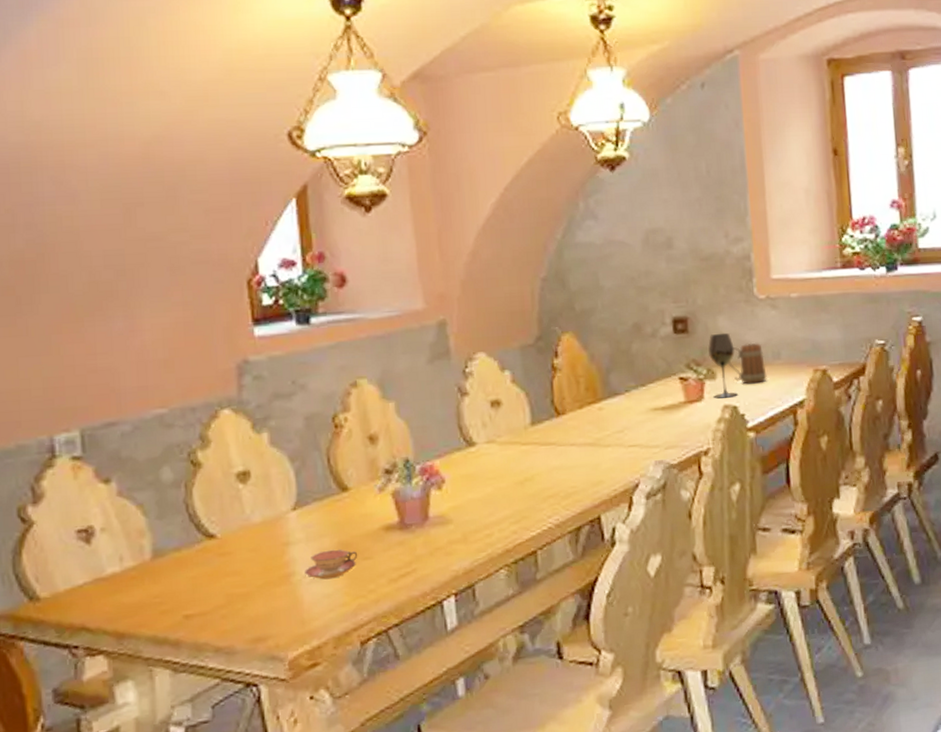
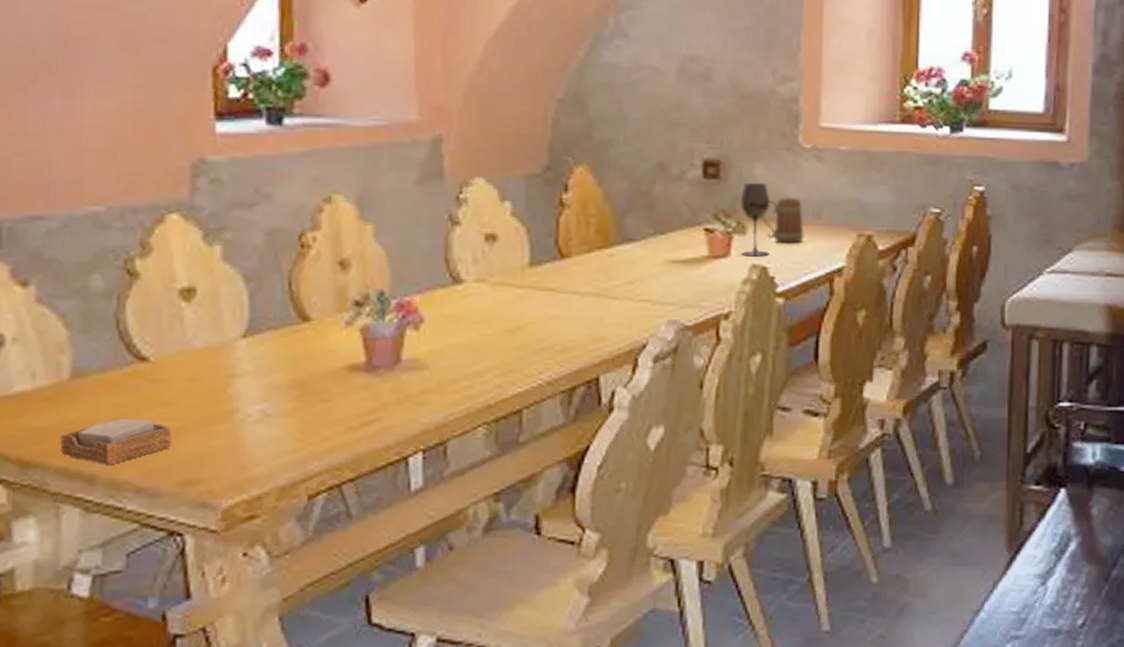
napkin holder: none [147,588,241,631] -> present [60,417,172,466]
teacup: present [305,549,358,580] -> none [250,387,315,421]

